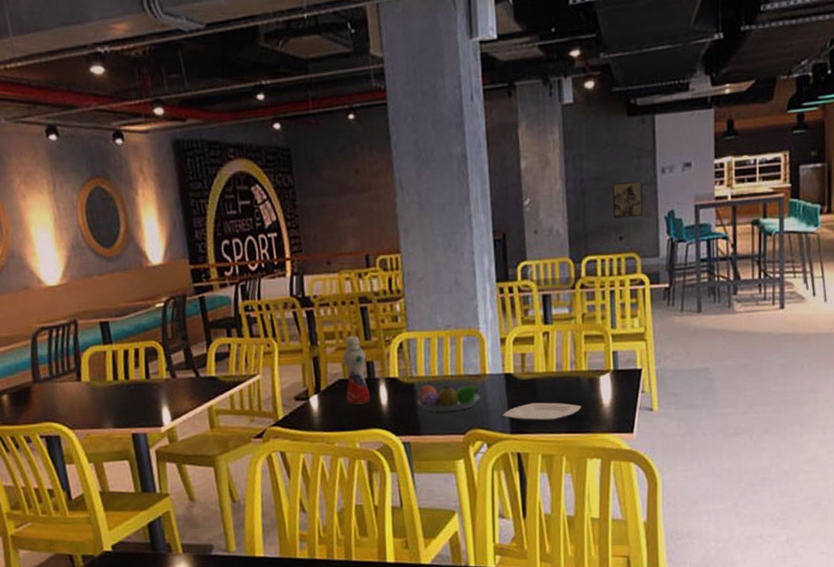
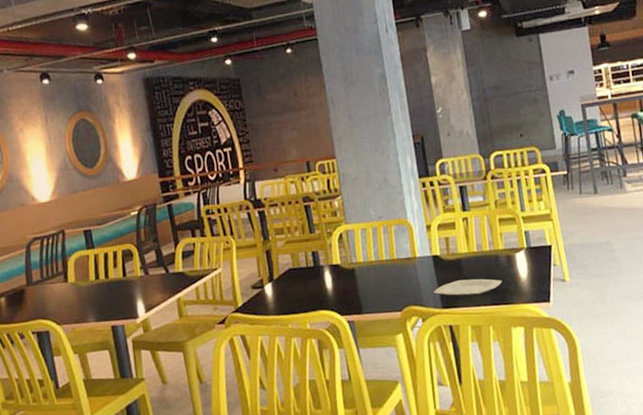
beverage bottle: present [342,336,370,405] -> none [291,230,317,290]
fruit bowl: present [417,384,480,412] -> none [358,267,413,293]
wall art: present [613,180,642,218] -> none [510,87,538,119]

